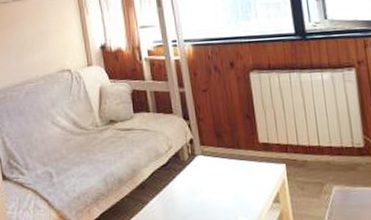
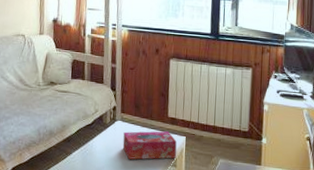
tissue box: none [207,161,279,200] -> present [122,131,177,160]

